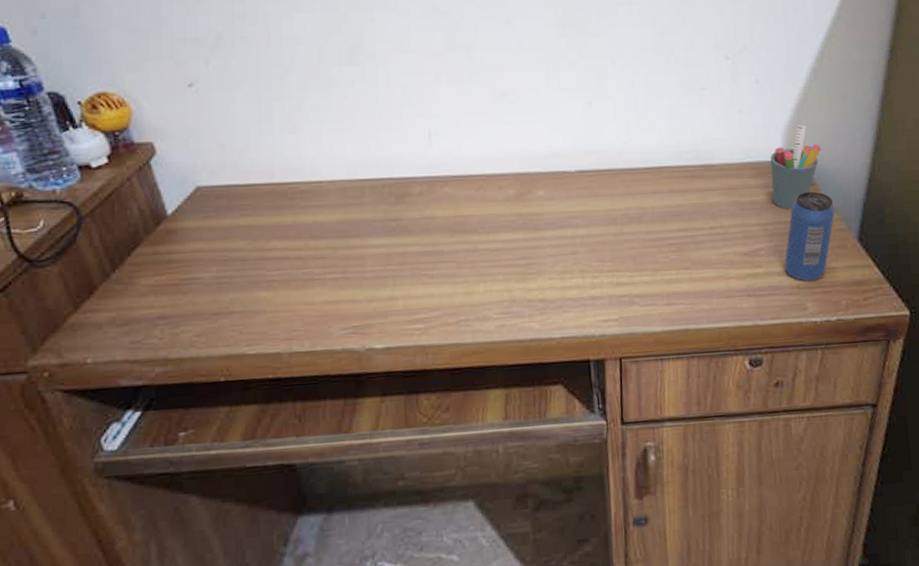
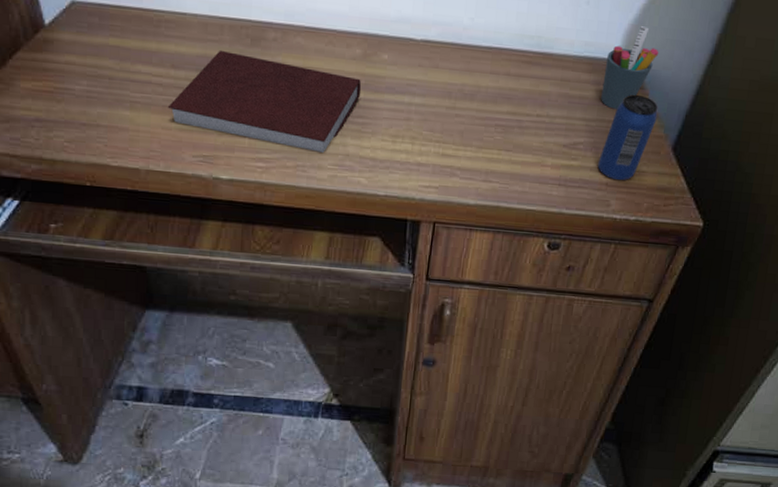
notebook: none [309,212,520,303] -> present [167,50,362,153]

